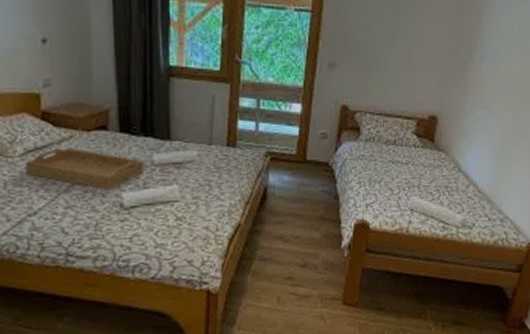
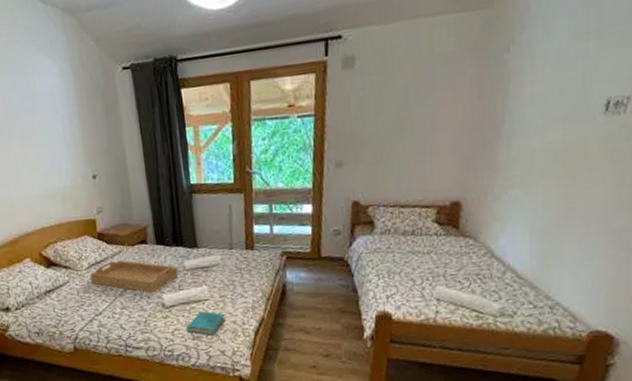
book: none [148,214,196,244] -> present [186,311,225,336]

